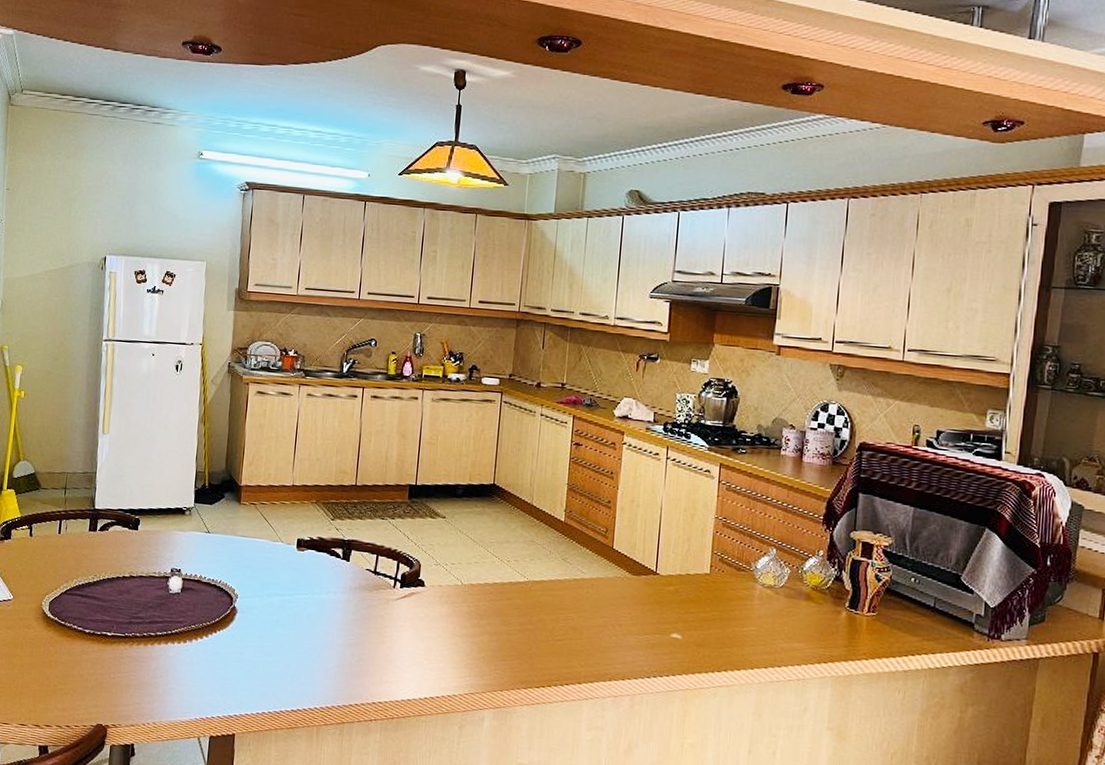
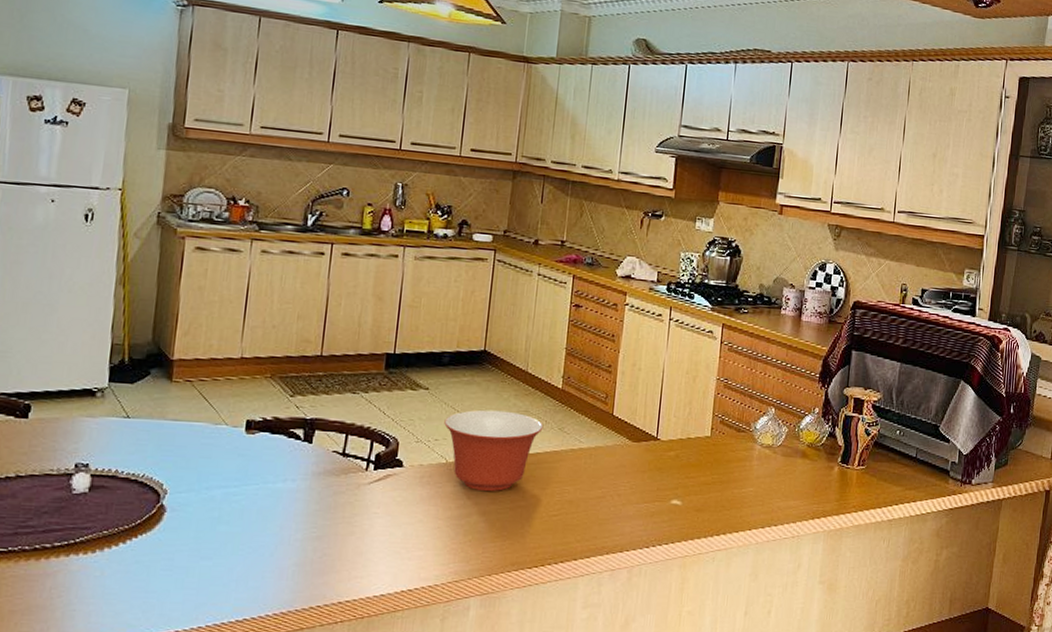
mixing bowl: none [459,538,548,614] -> present [444,409,544,492]

